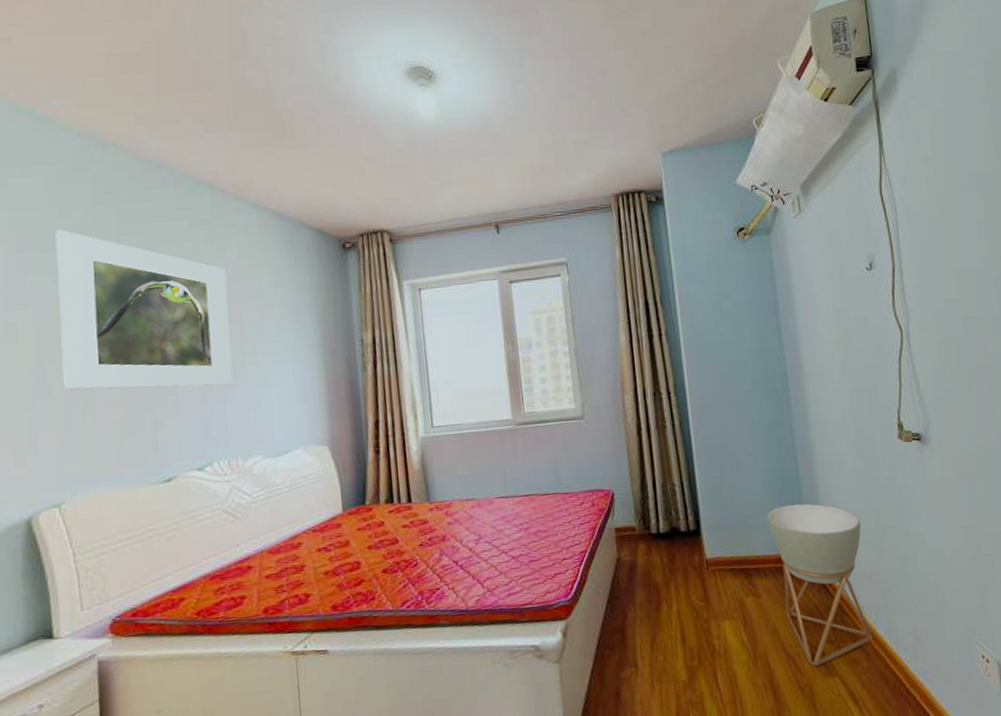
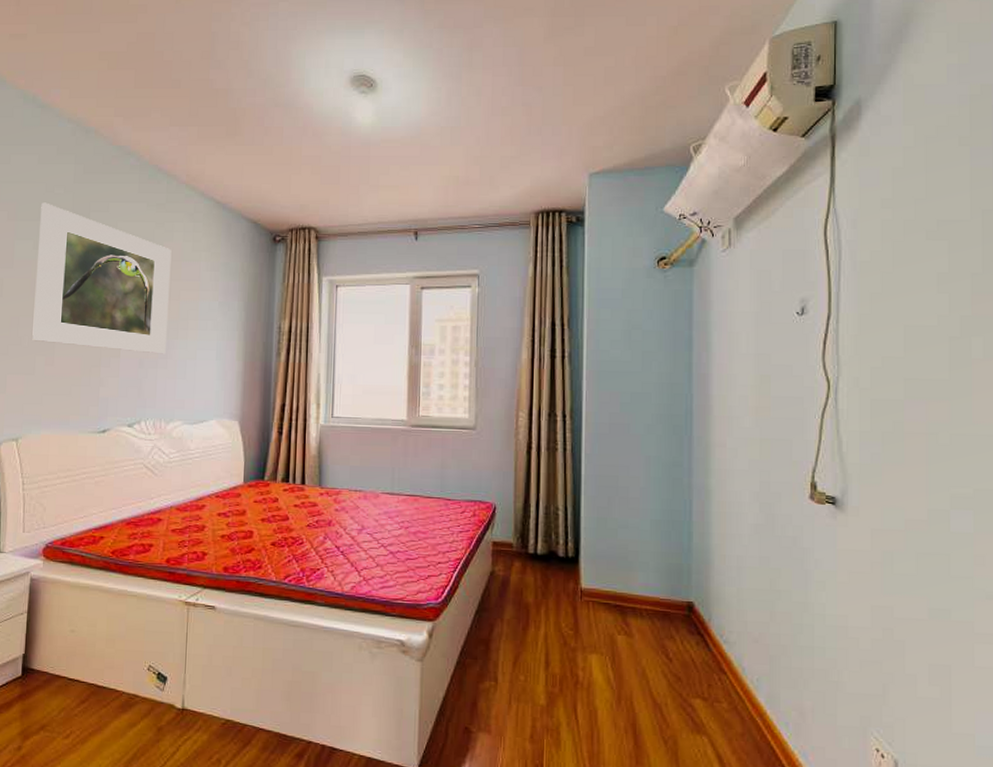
planter: present [767,503,873,666] -> none [651,548,755,720]

